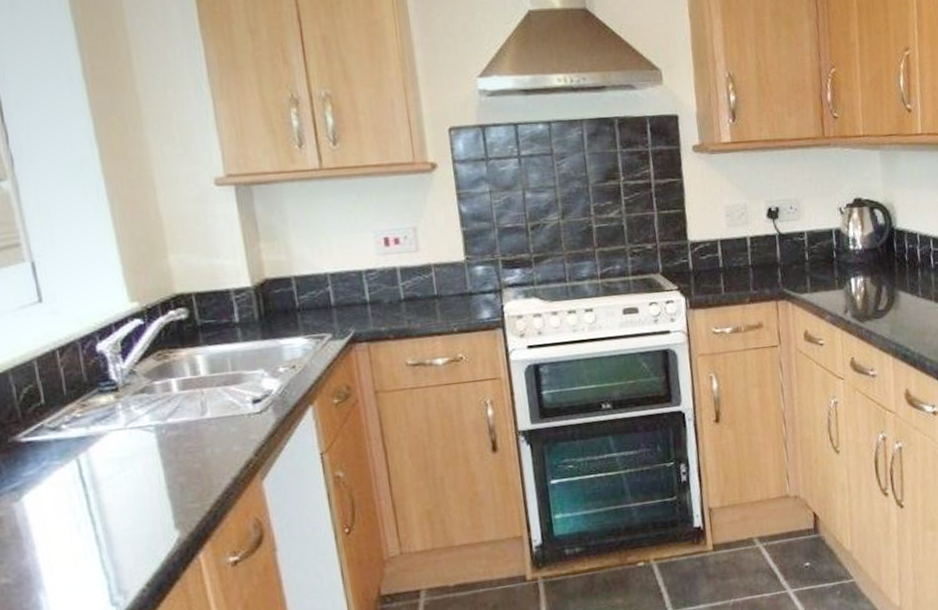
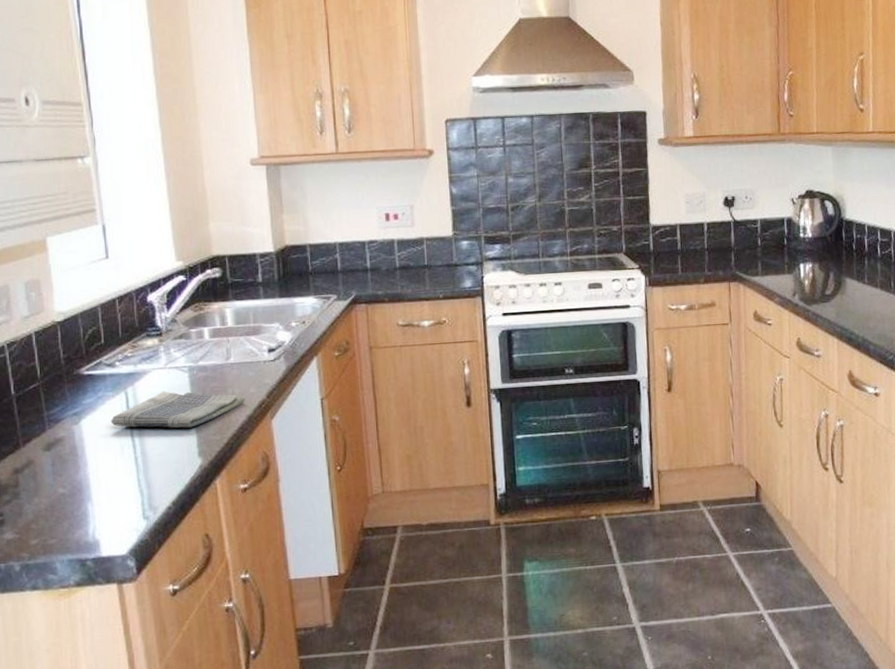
dish towel: none [61,454,228,501] -> present [111,391,245,428]

